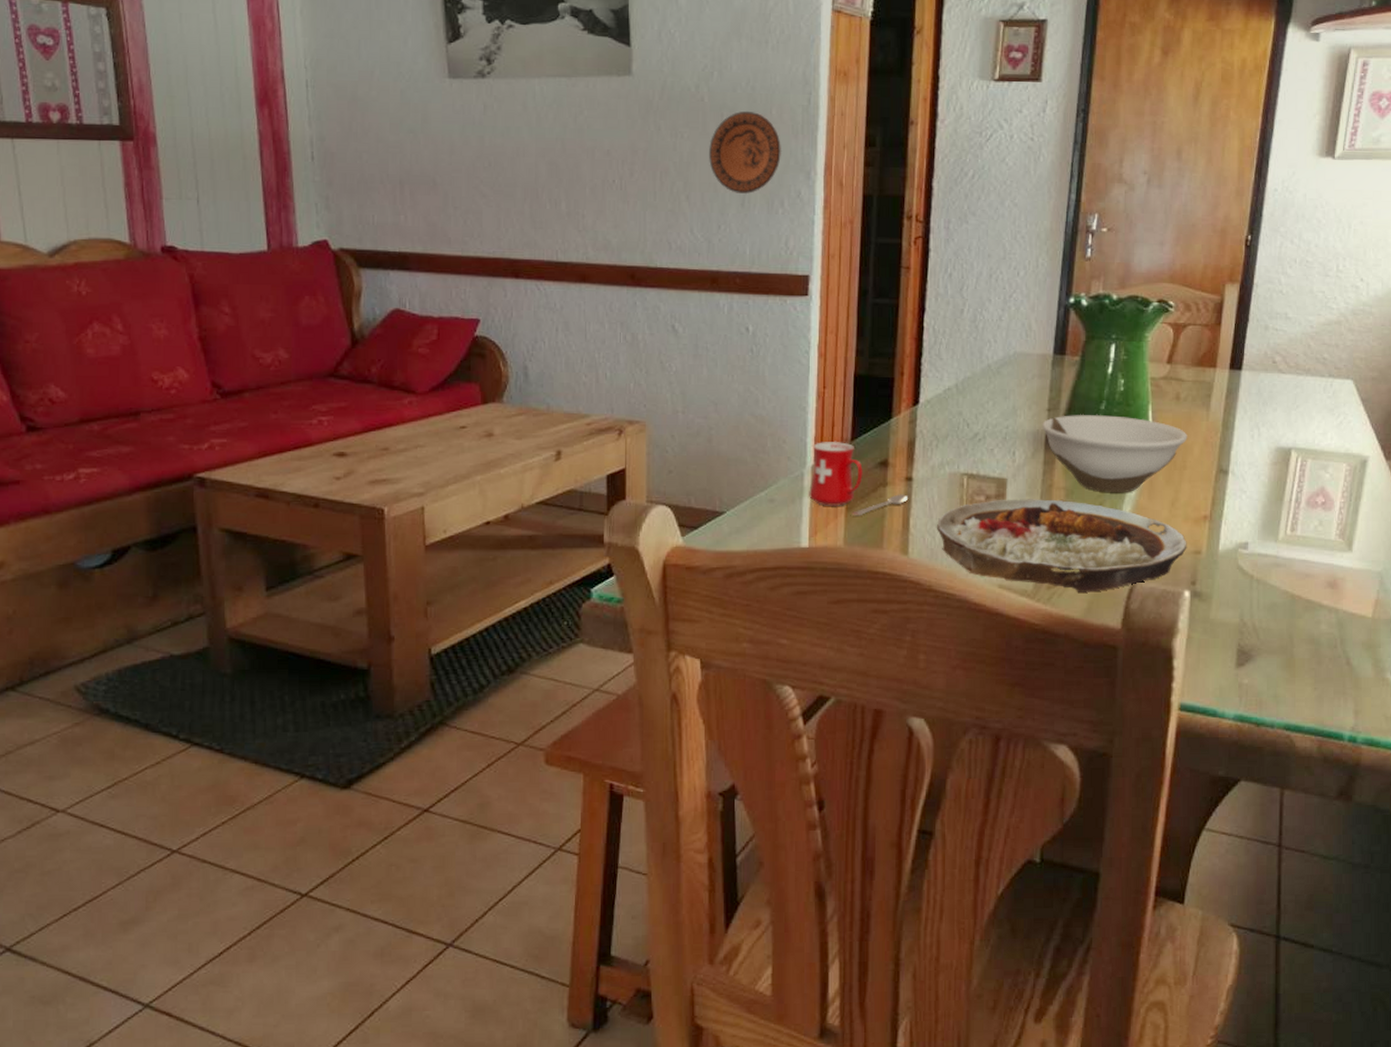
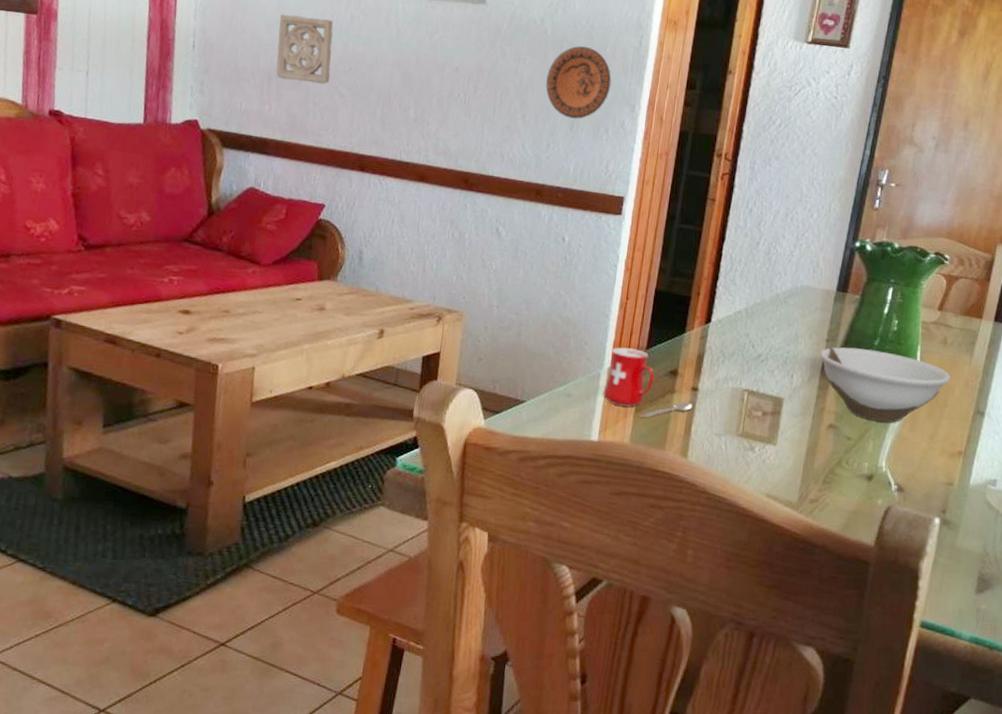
wall ornament: none [404,110,469,186] -> present [276,14,334,85]
plate: present [937,499,1187,592] -> none [716,416,942,510]

